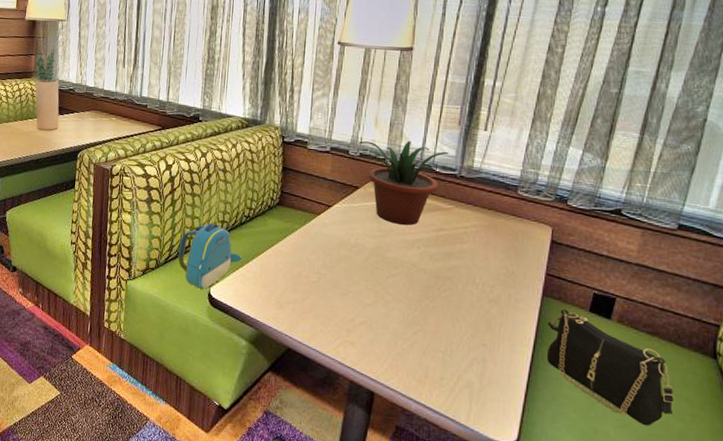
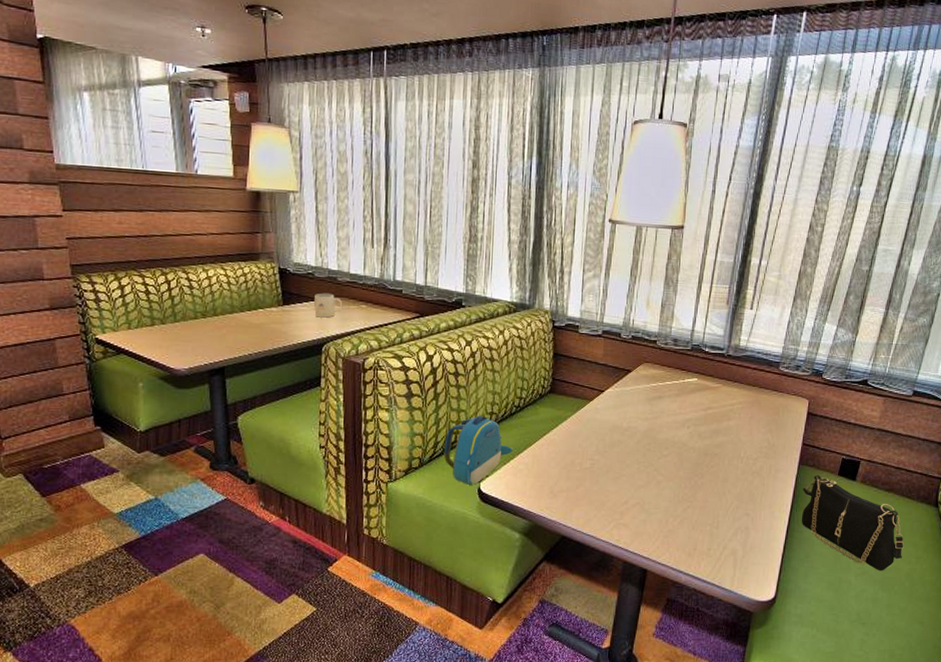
vase: present [35,46,59,131] -> none [263,222,298,322]
mug: none [73,106,97,128] -> present [313,293,343,318]
potted plant: present [358,141,449,225] -> none [630,322,718,406]

